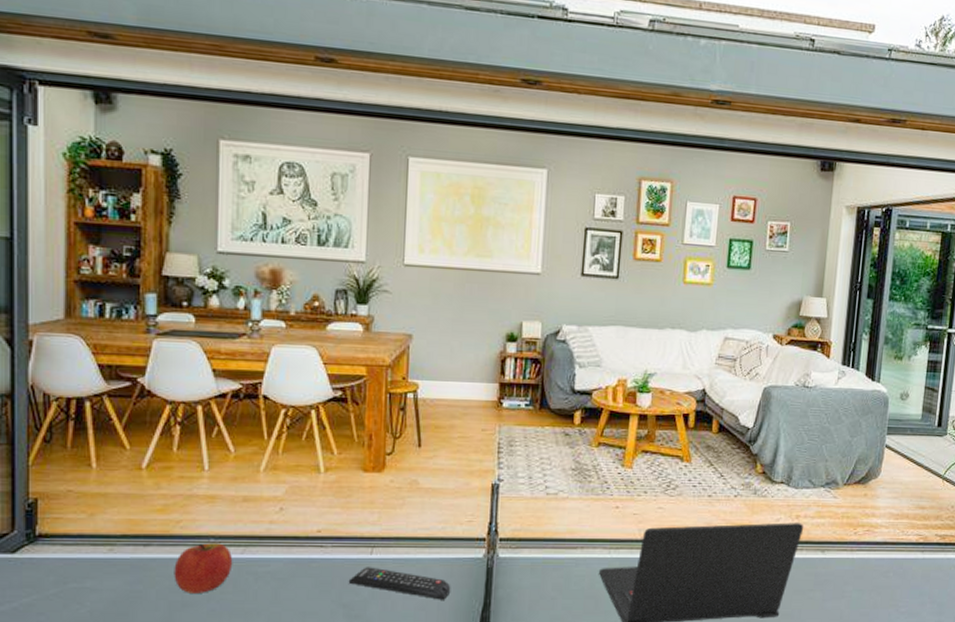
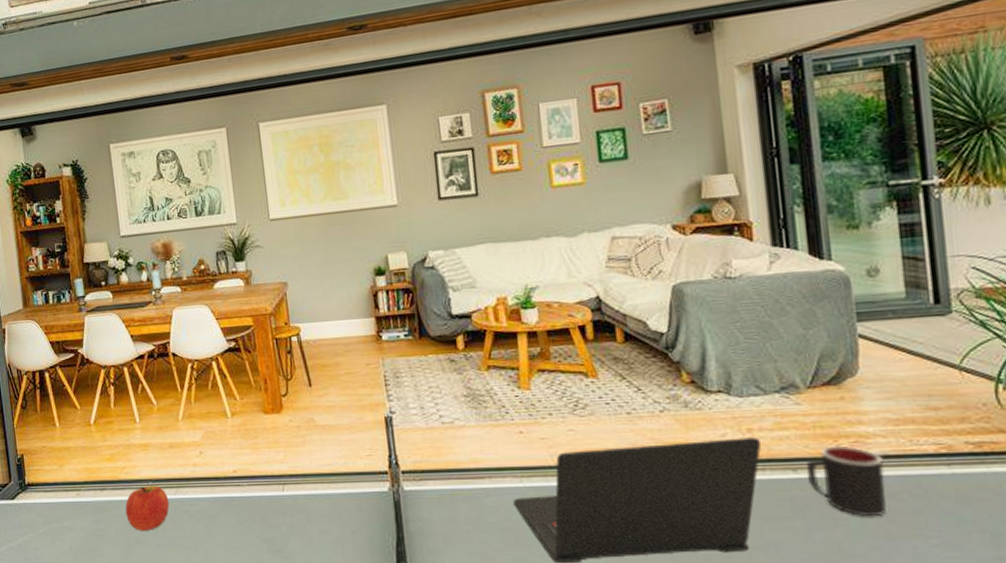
remote control: present [348,567,451,600] -> none [267,503,363,535]
mug: none [830,533,883,591] -> present [805,445,886,517]

